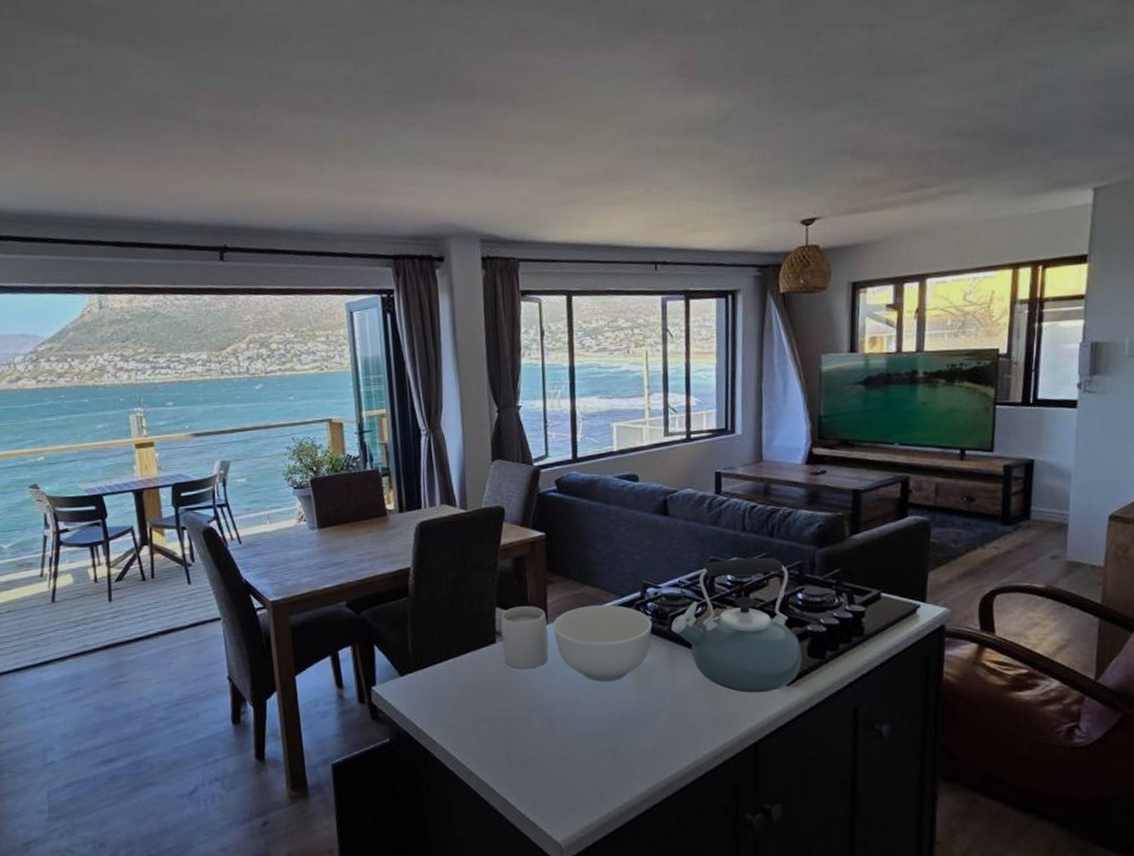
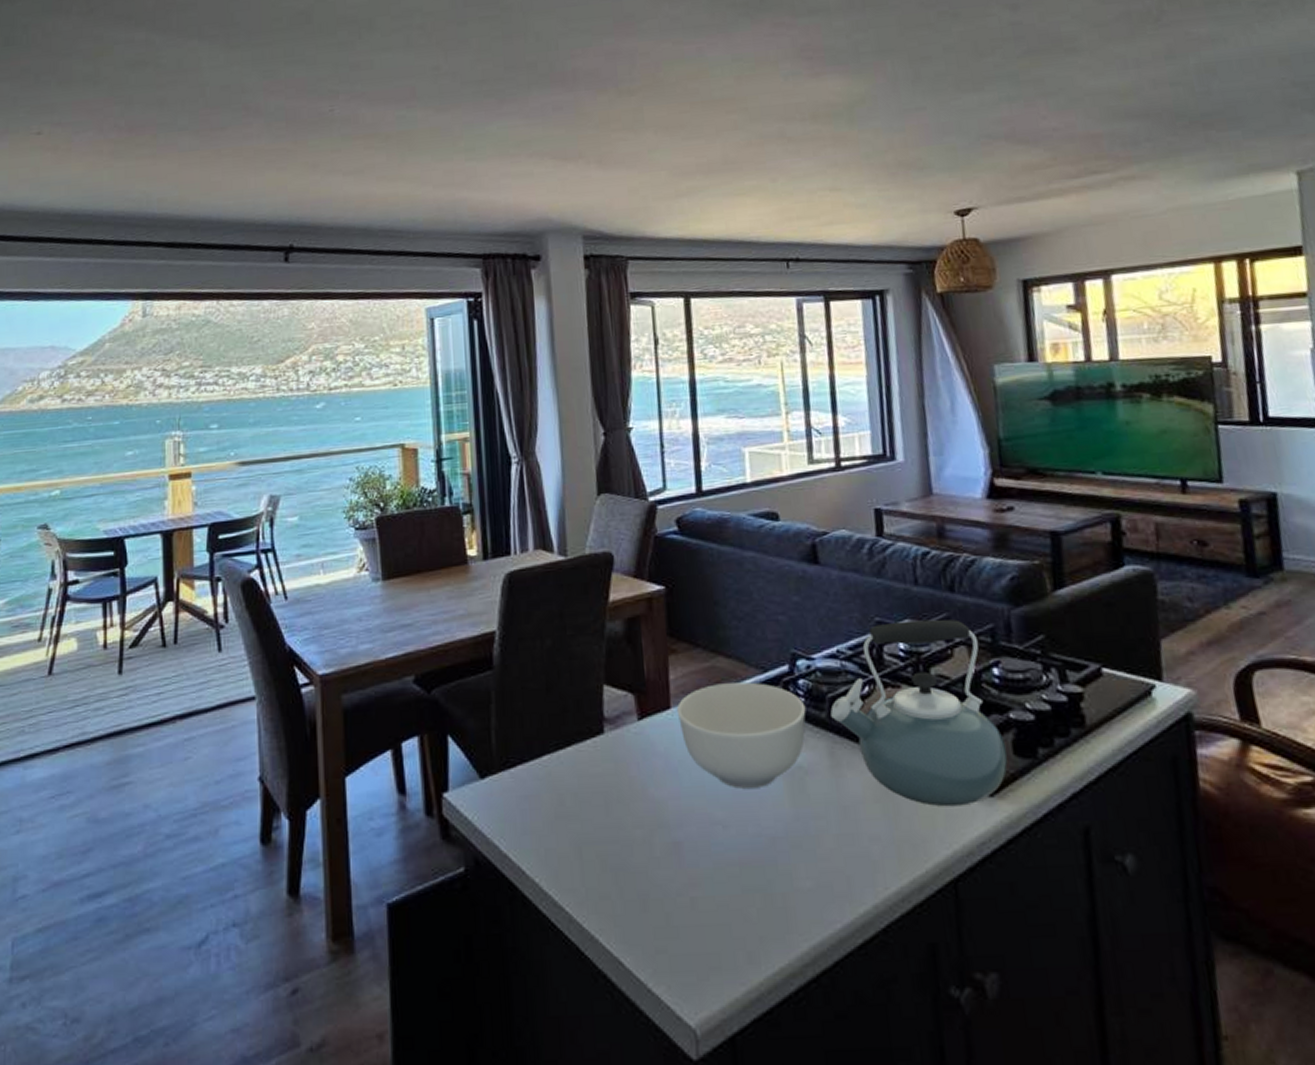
mug: present [500,606,549,669] -> none [609,683,673,770]

